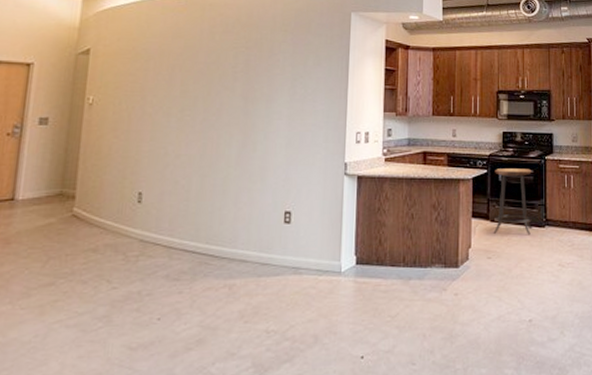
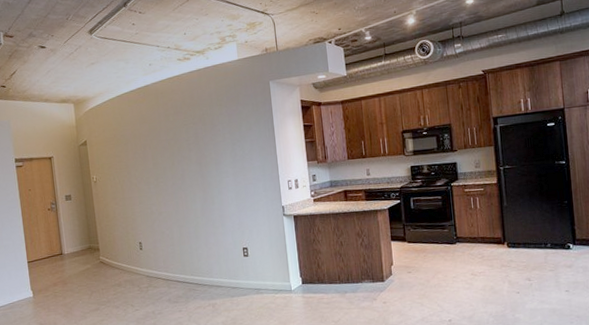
bar stool: present [493,169,533,236] -> none [407,195,445,253]

